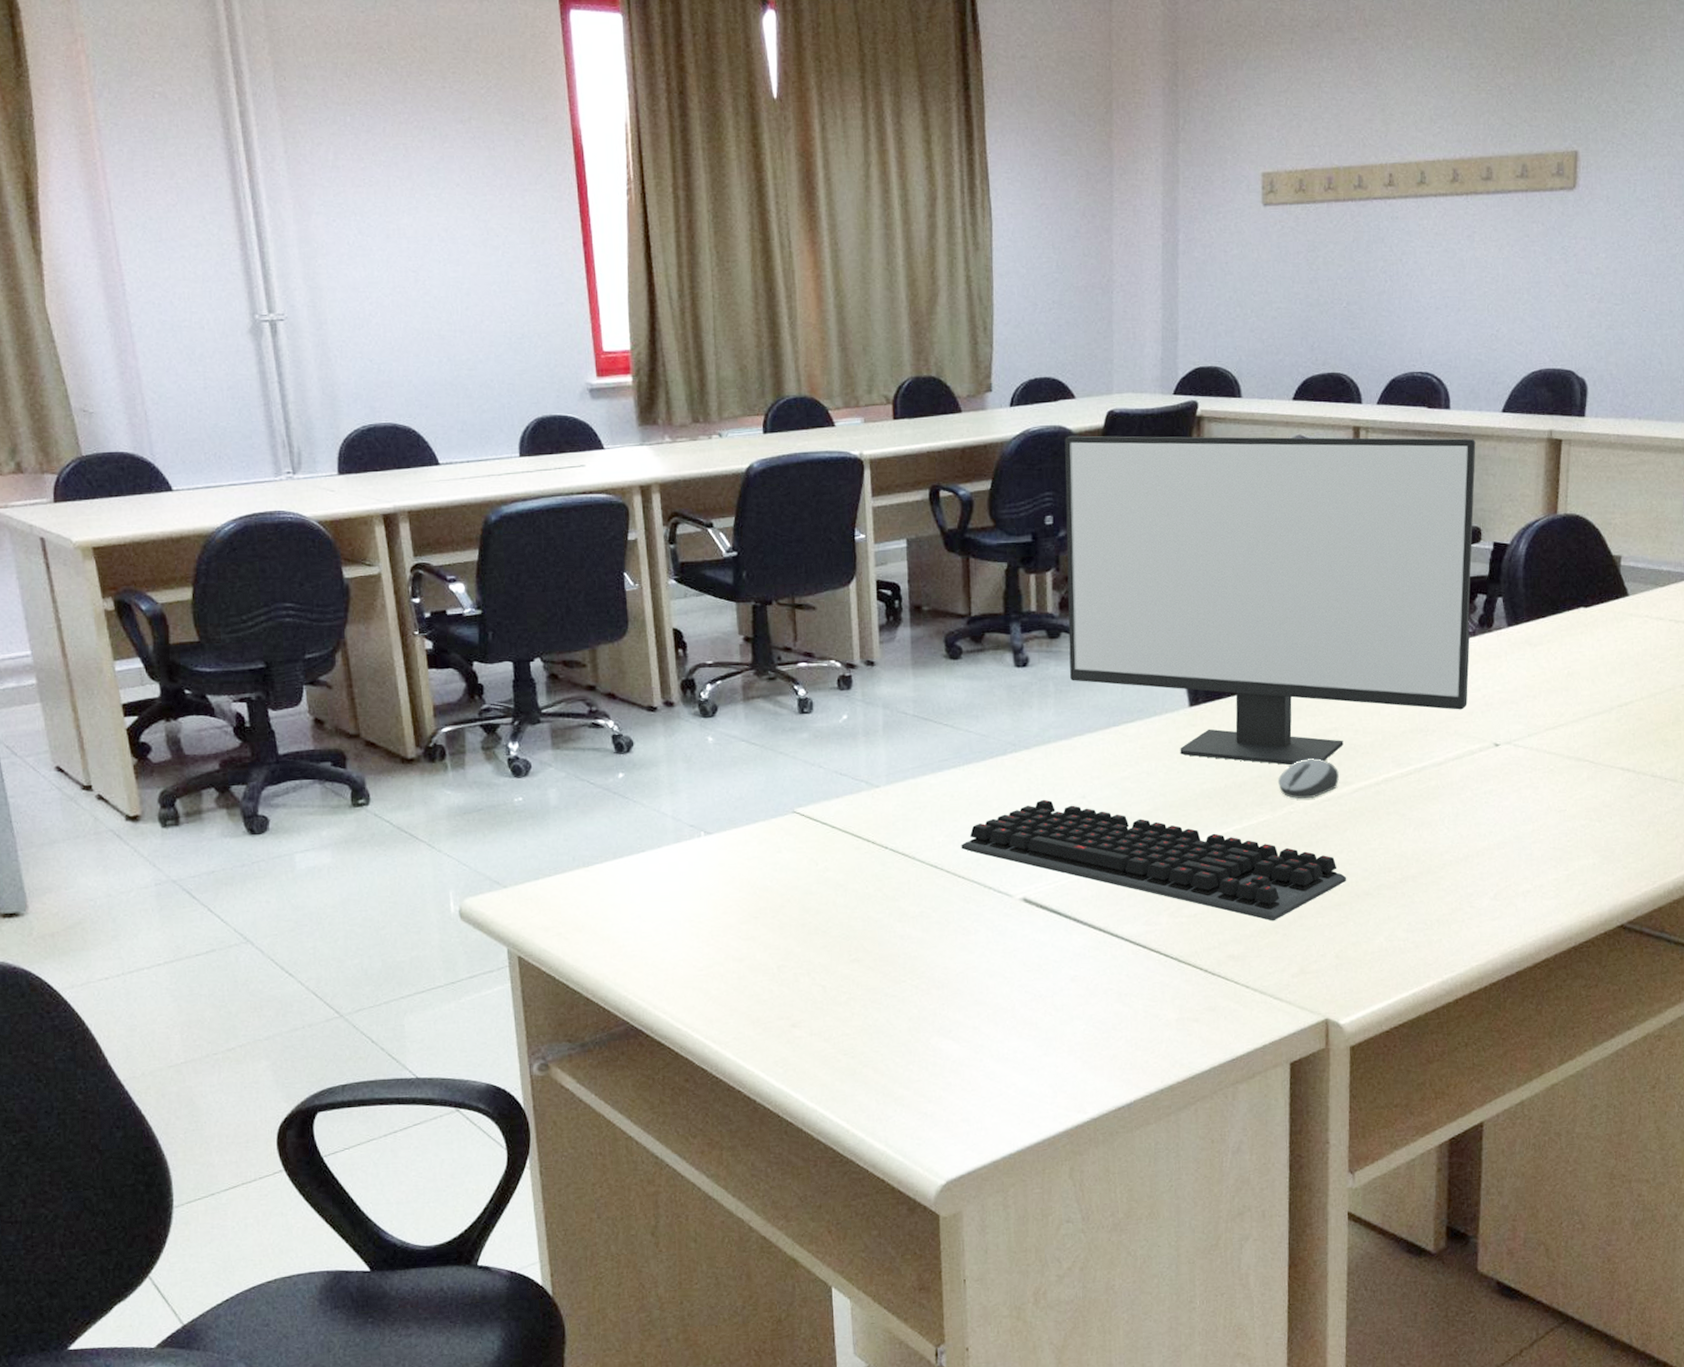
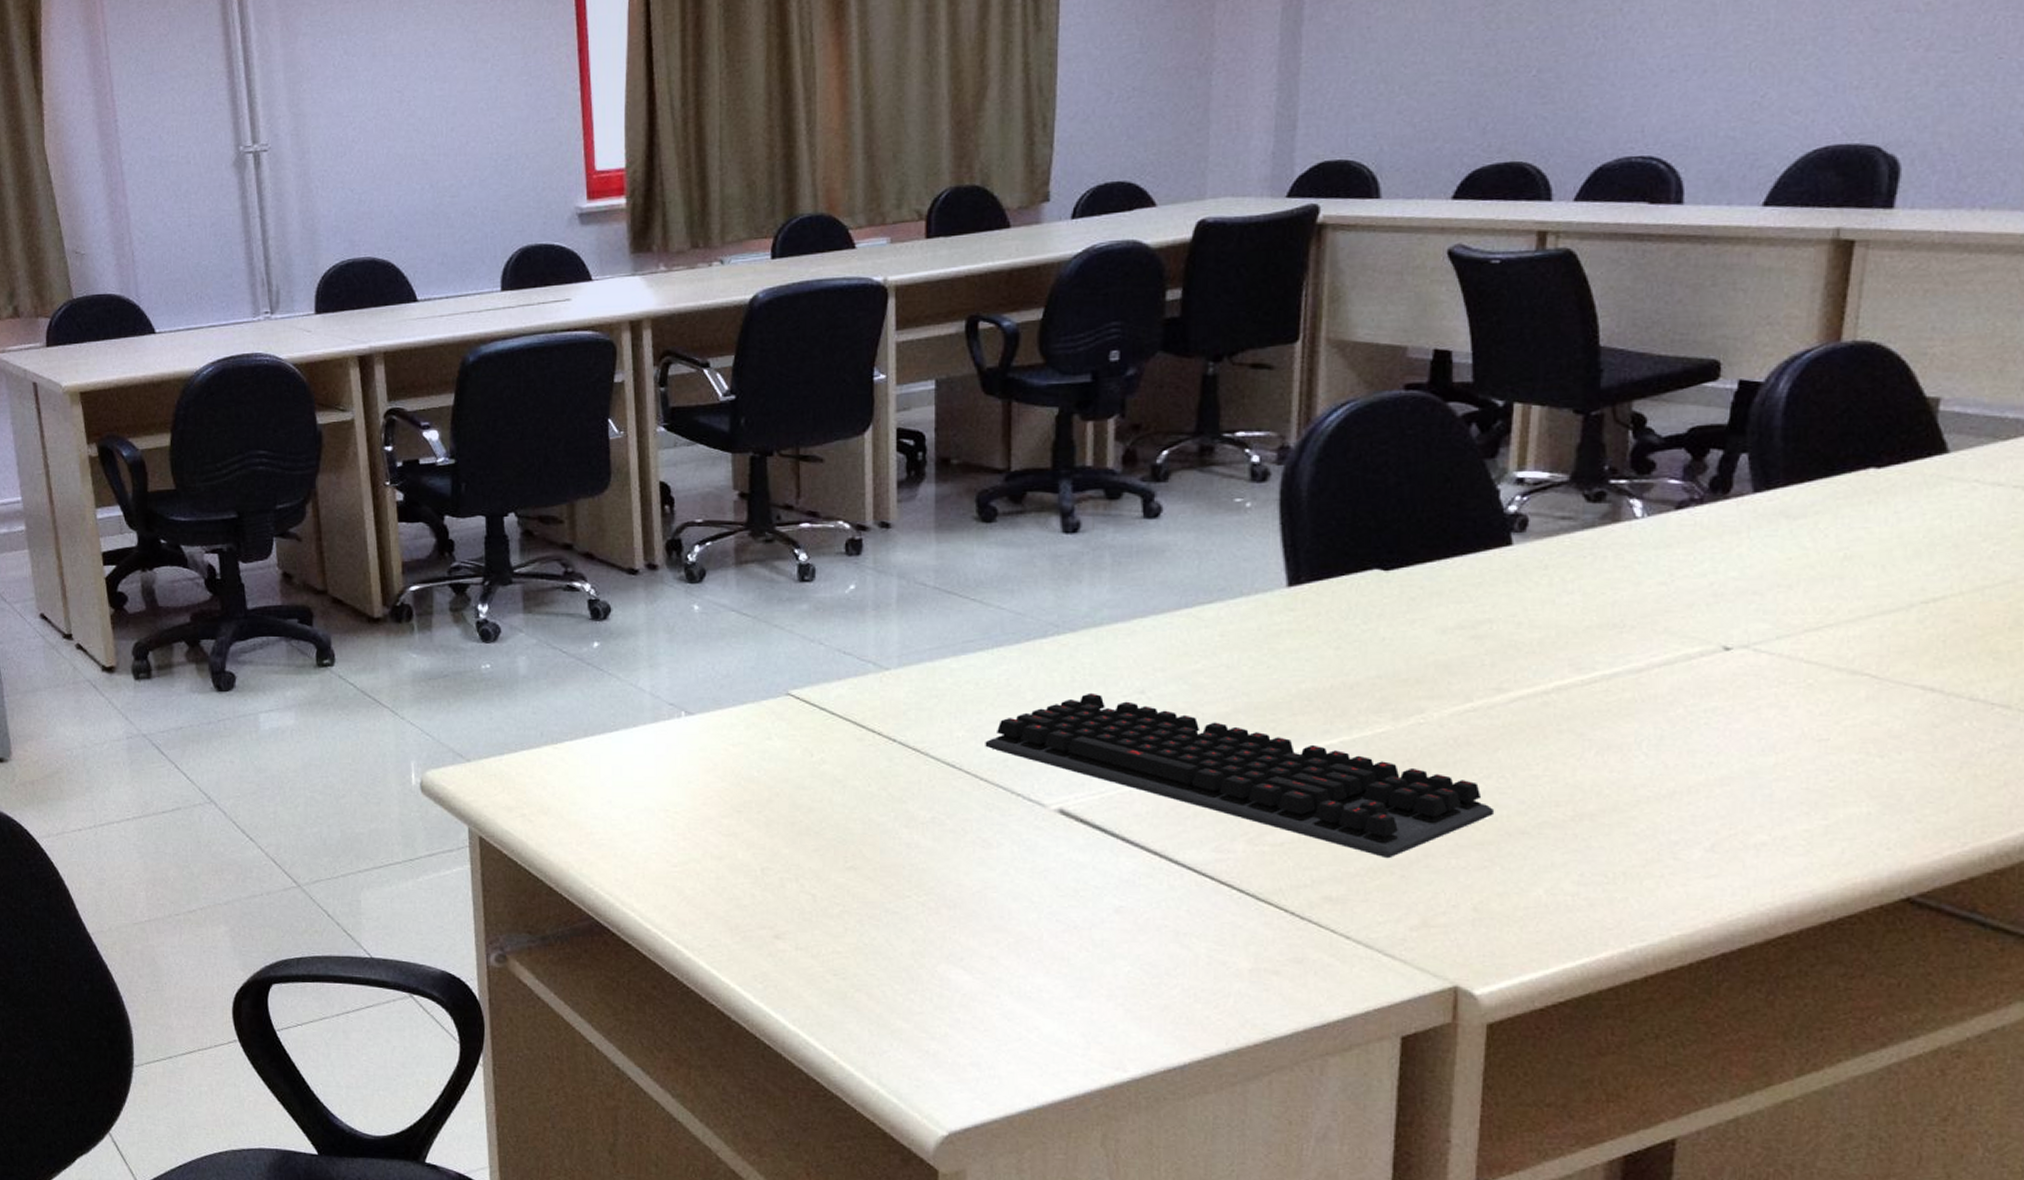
computer monitor: present [1064,435,1476,766] -> none [1132,242,1720,665]
computer mouse: present [1277,758,1339,799] -> none [1403,657,1491,708]

